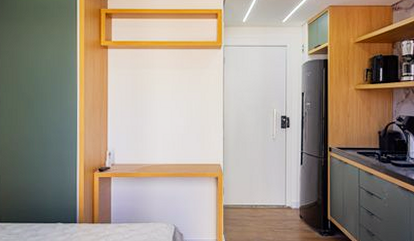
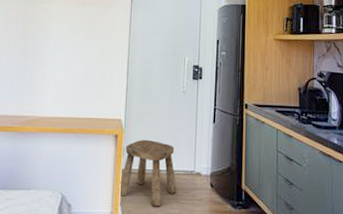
stool: none [221,180,271,235] -> present [118,139,177,207]

